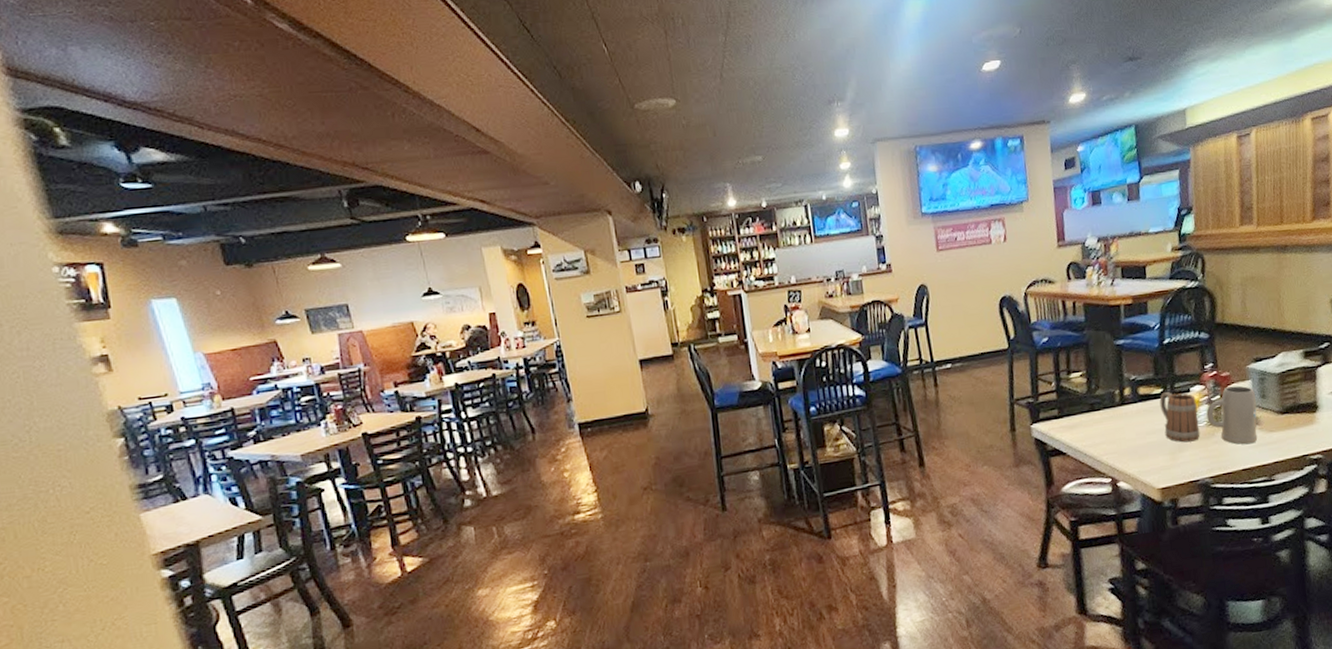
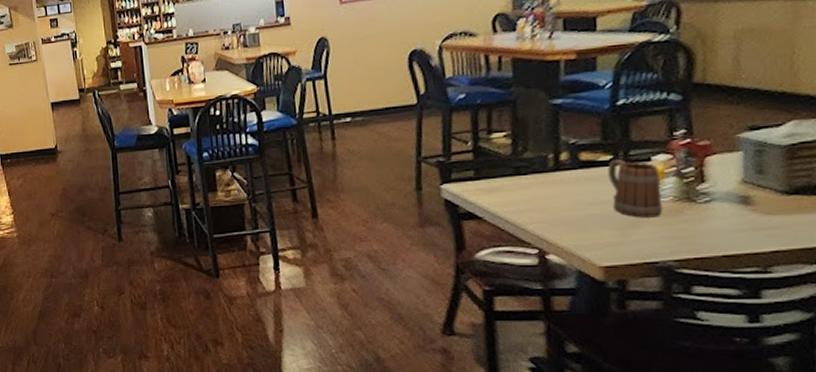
beer mug: present [1206,385,1258,445] -> none [673,157,749,227]

